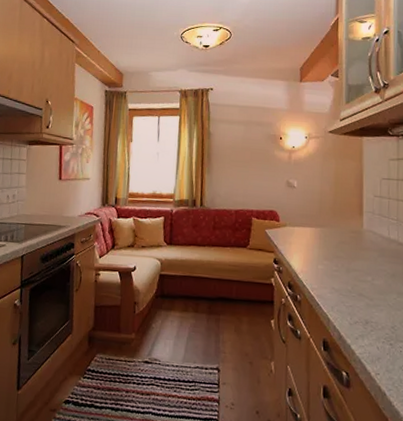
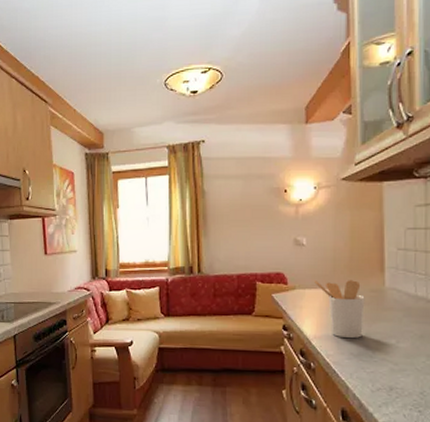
utensil holder: none [303,220,346,275] -> present [314,280,365,339]

